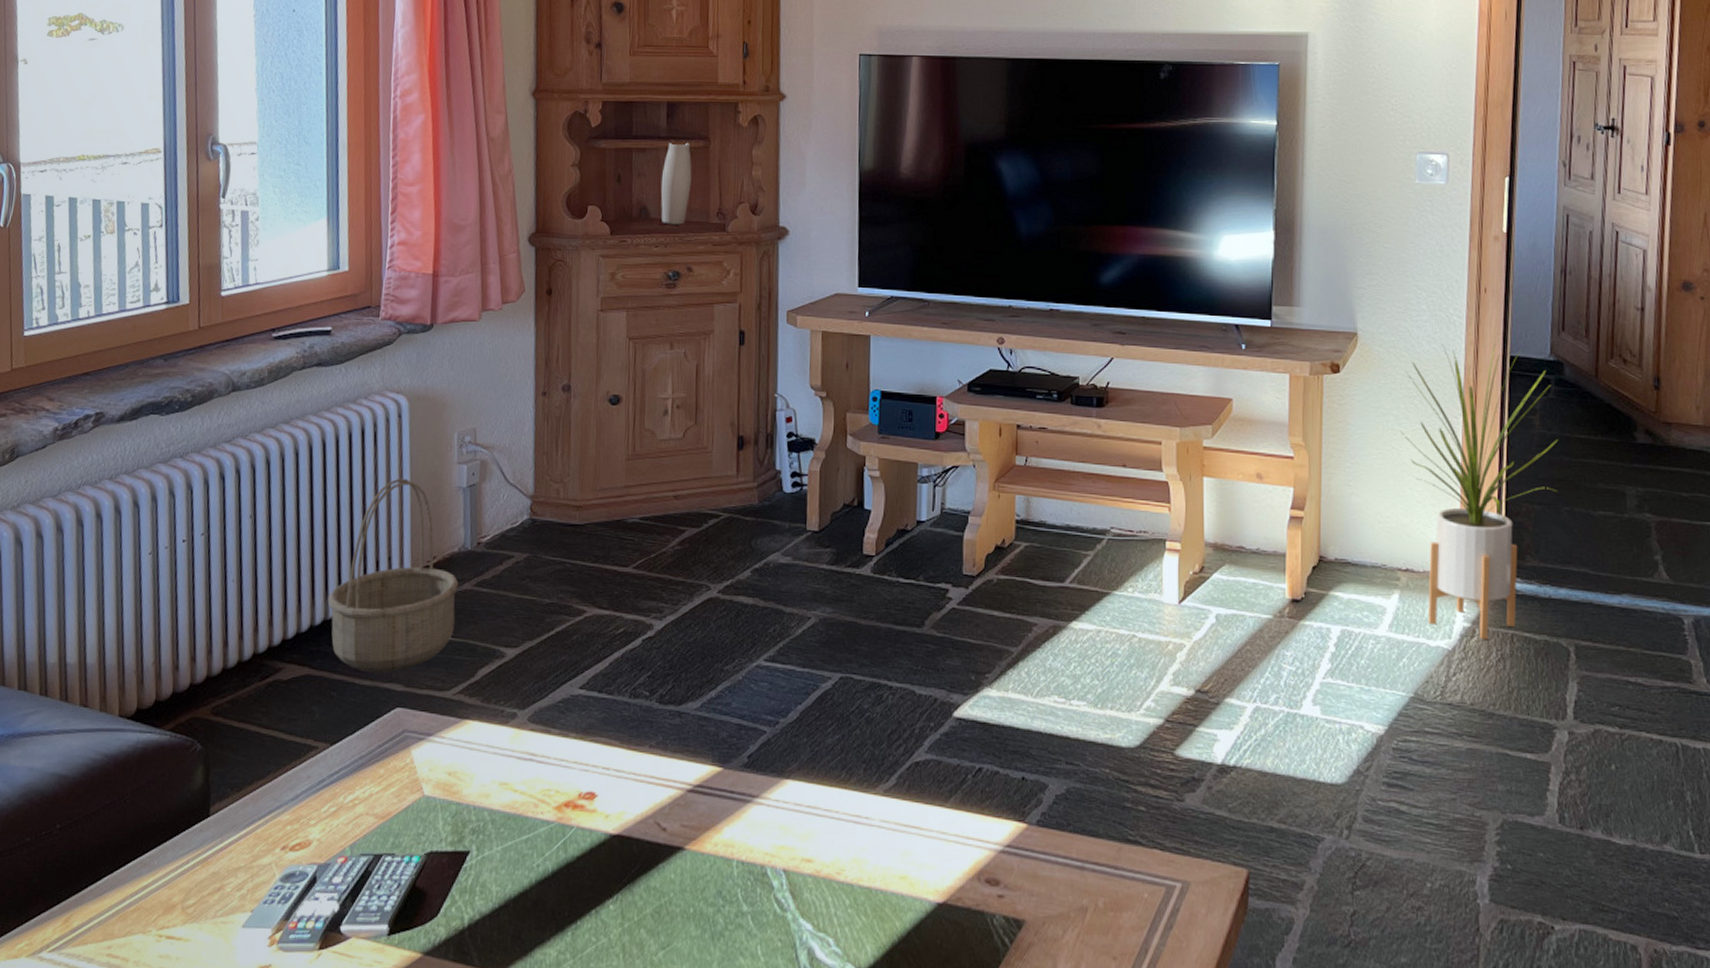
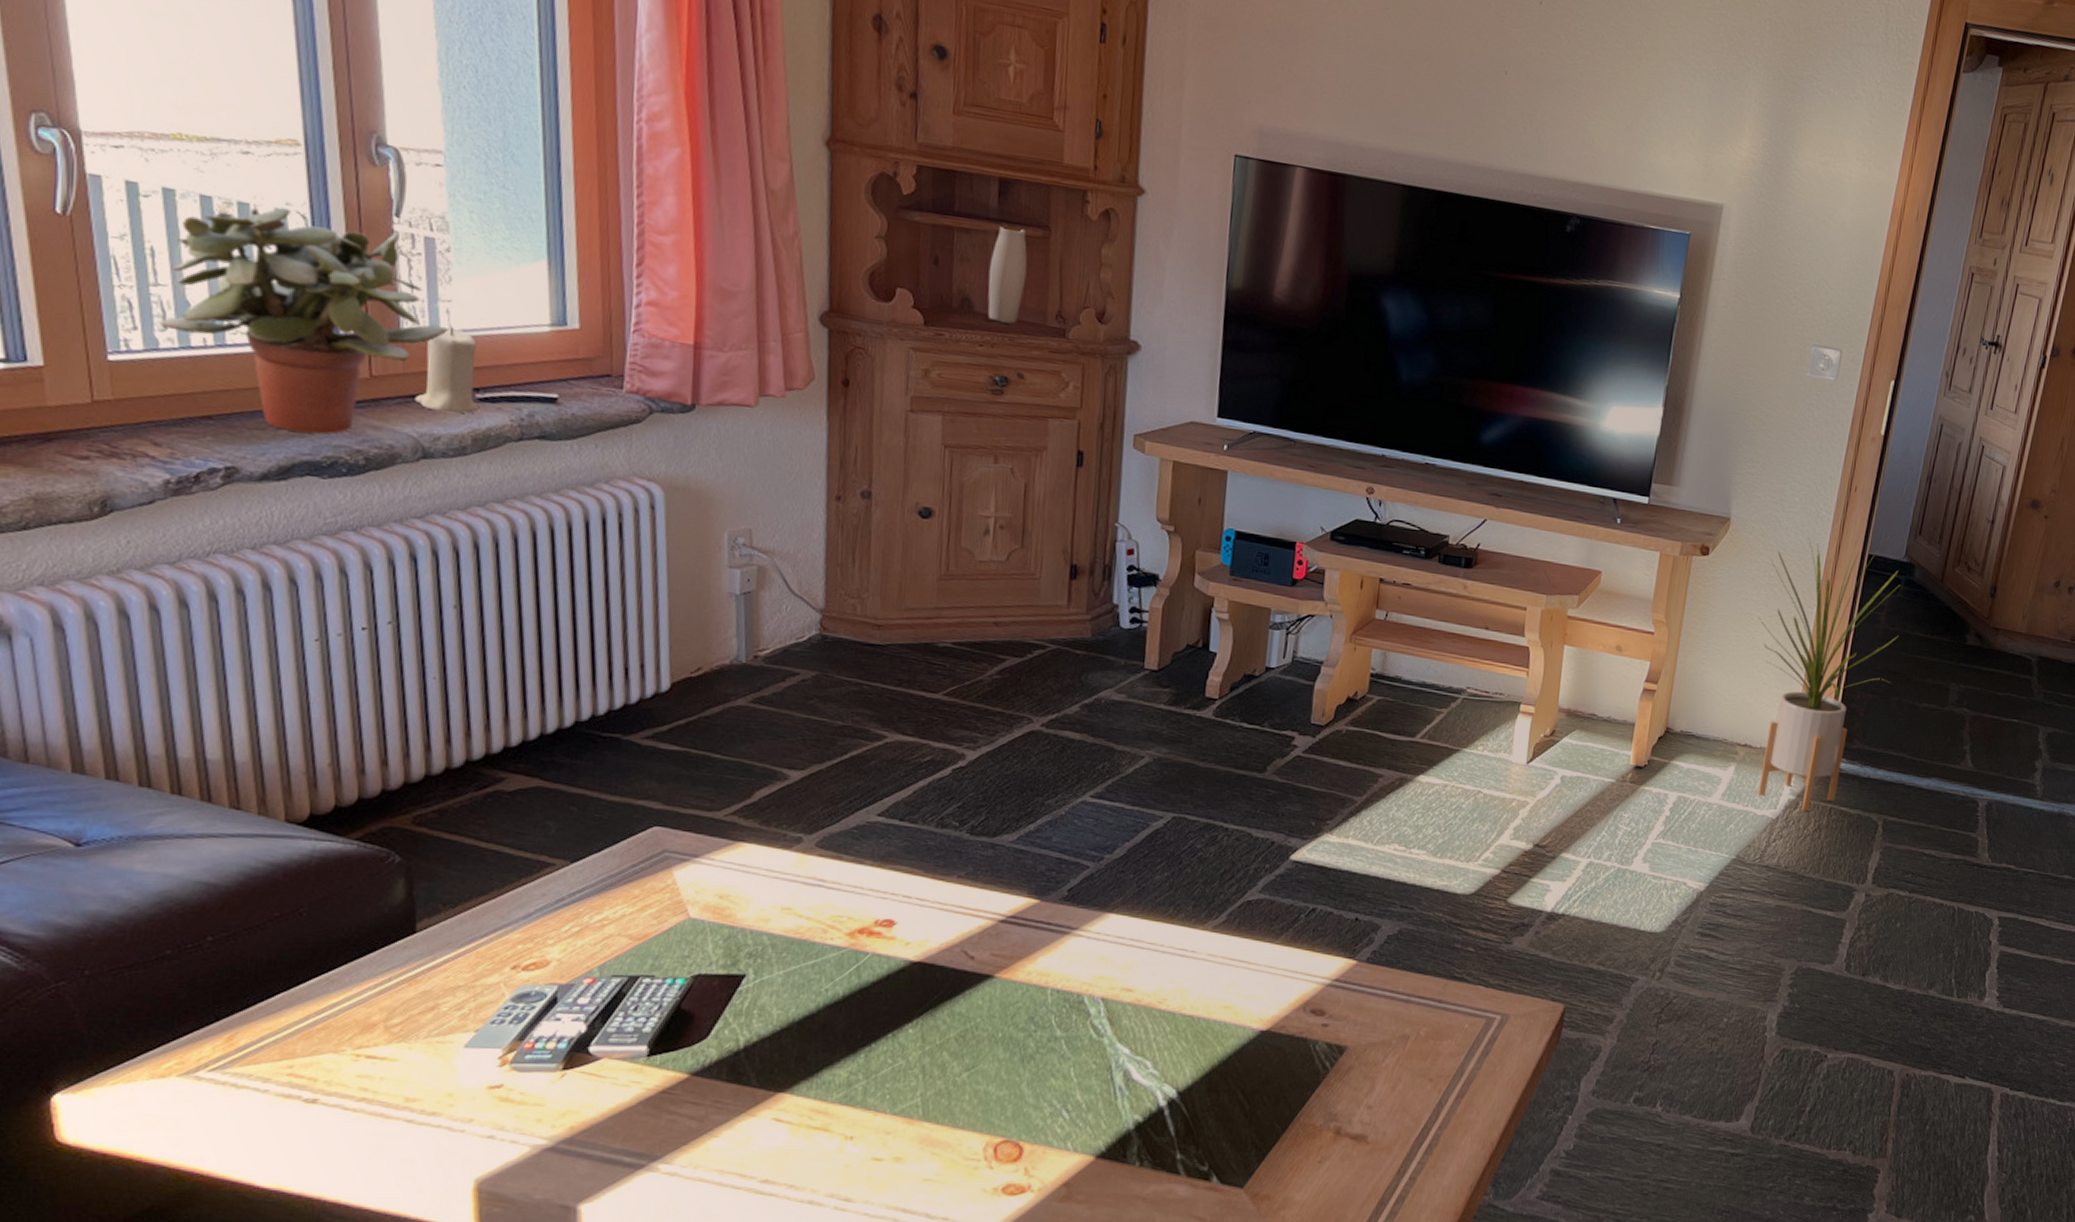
potted plant: none [60,202,256,379] -> present [160,207,449,434]
candle: none [229,281,274,352] -> present [415,327,478,414]
basket: present [327,478,459,673] -> none [562,577,731,789]

